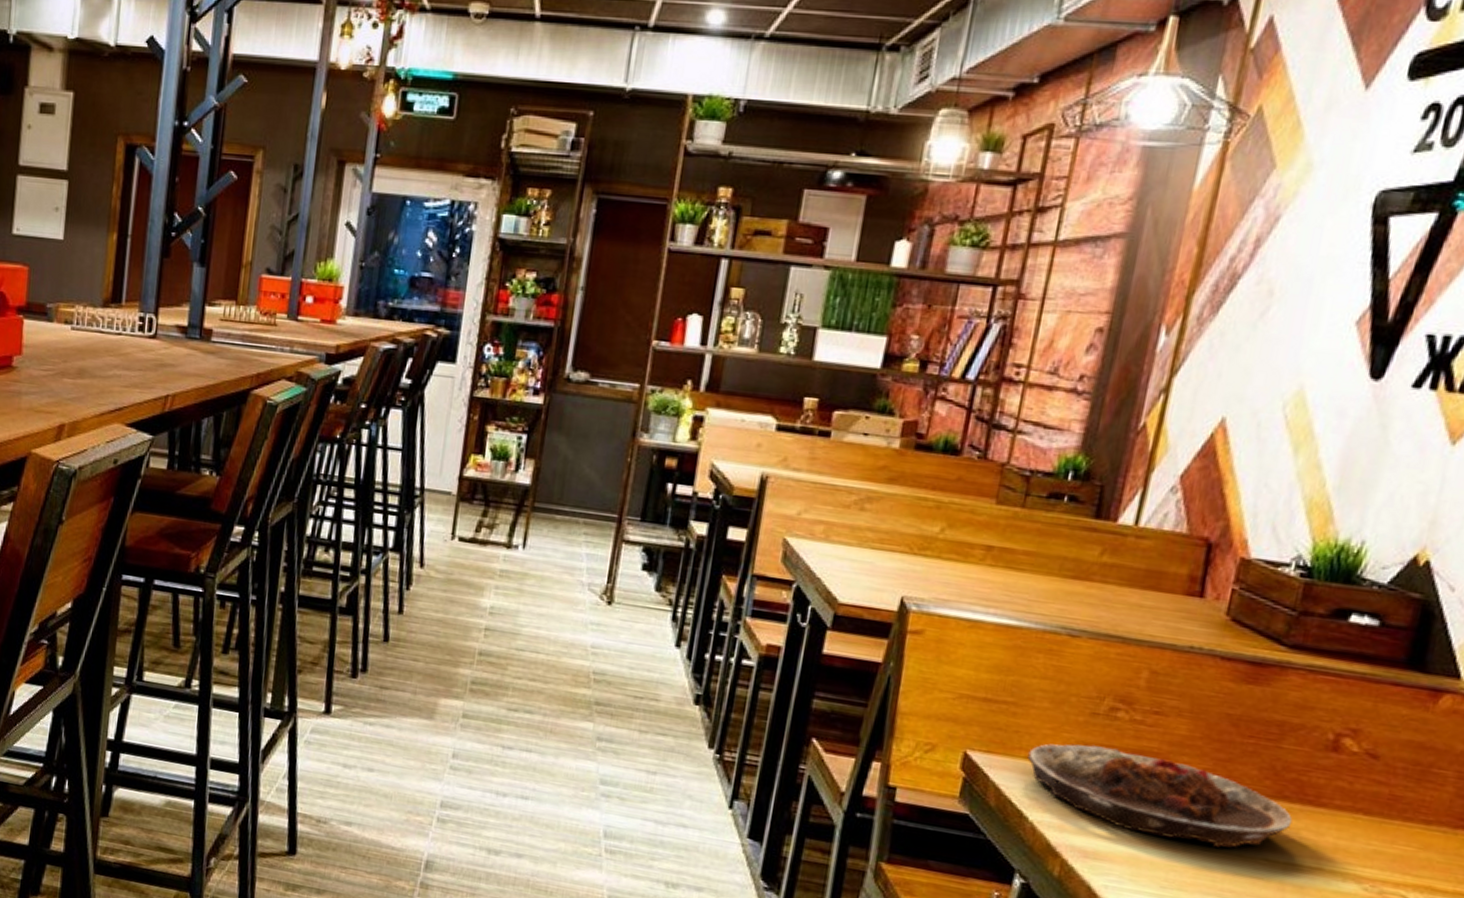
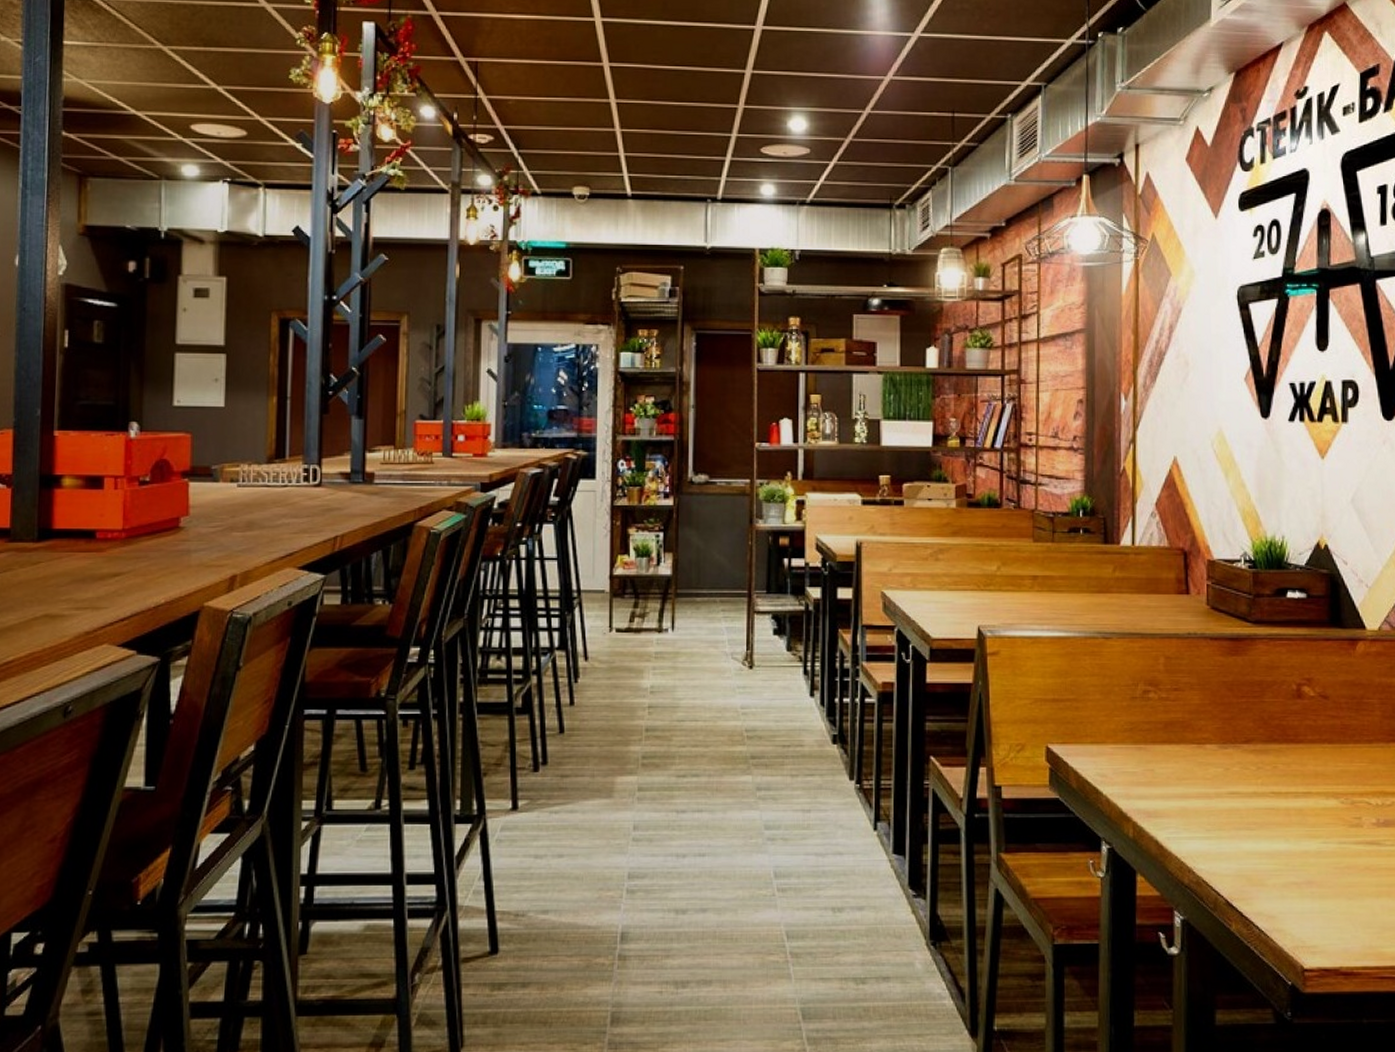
plate: present [1027,743,1293,848] -> none [1093,723,1284,789]

